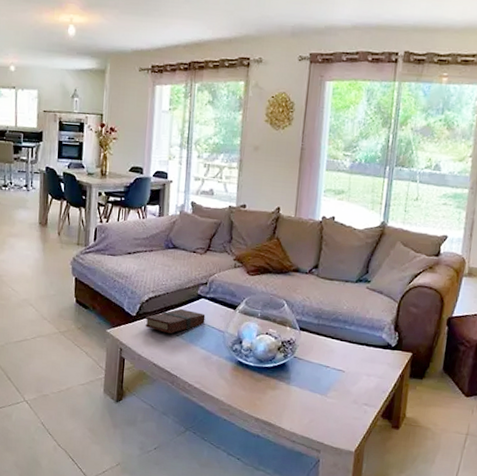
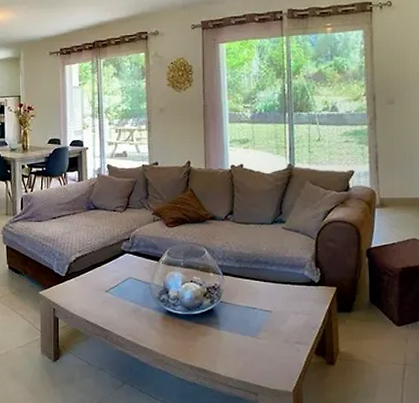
book: present [145,308,206,334] -> none [75,265,131,290]

